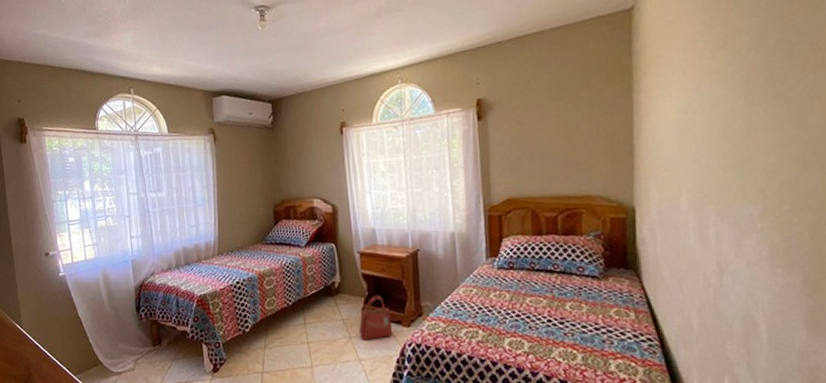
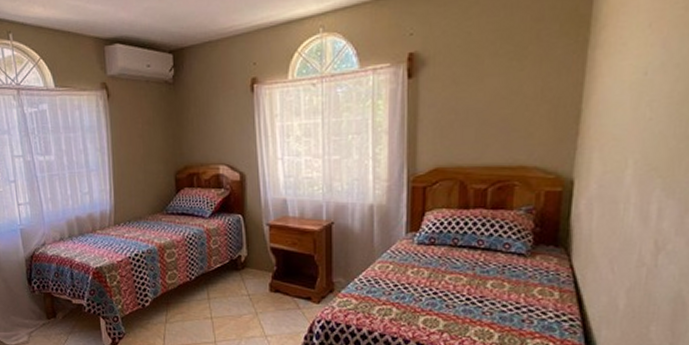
handbag: present [359,295,393,340] -> none [266,270,302,316]

